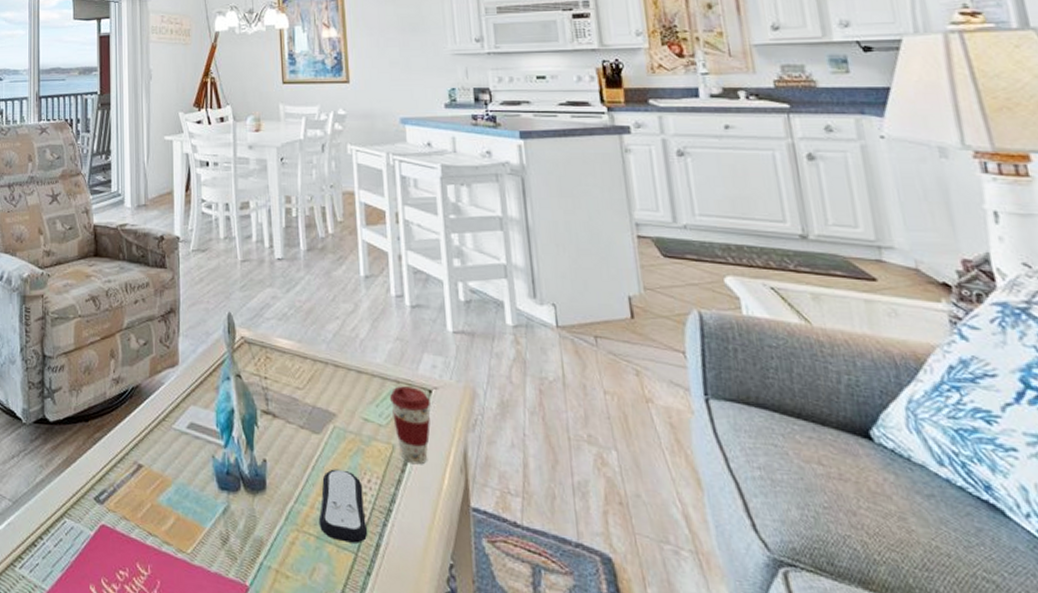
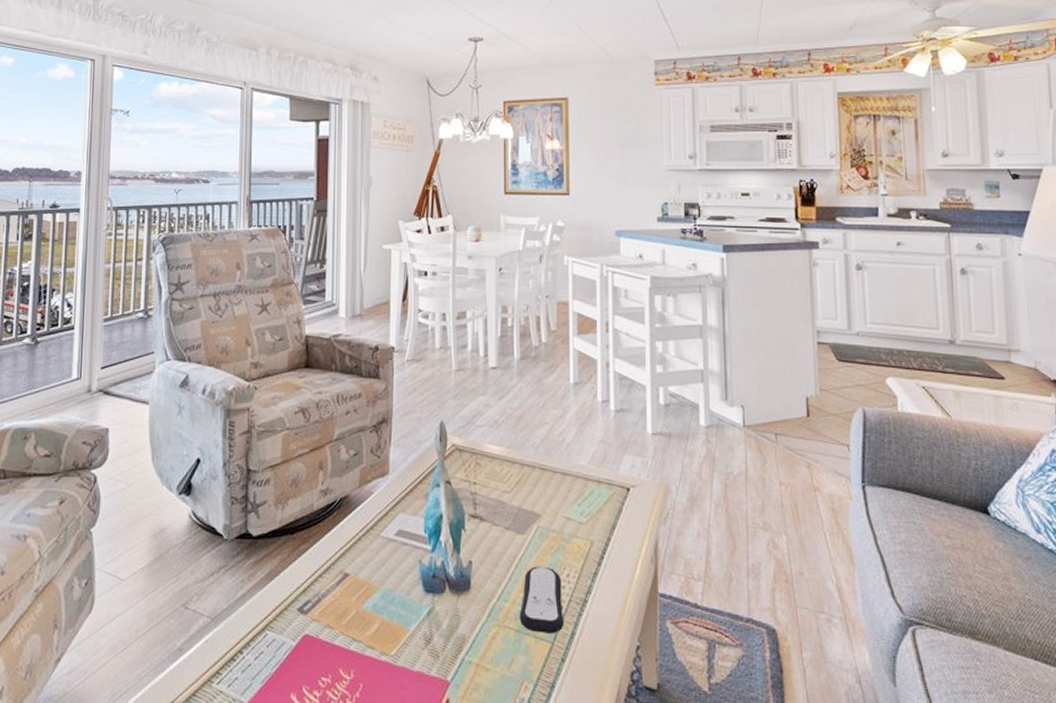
coffee cup: present [389,386,432,465] -> none [590,486,629,558]

